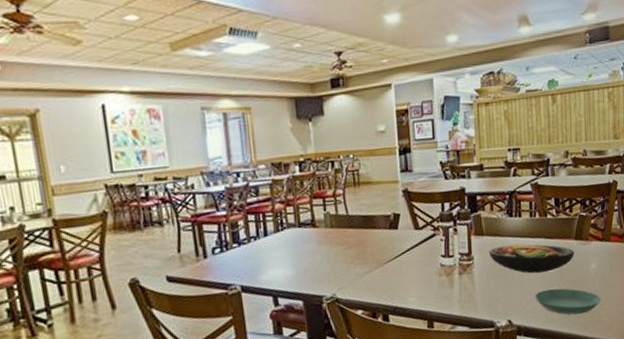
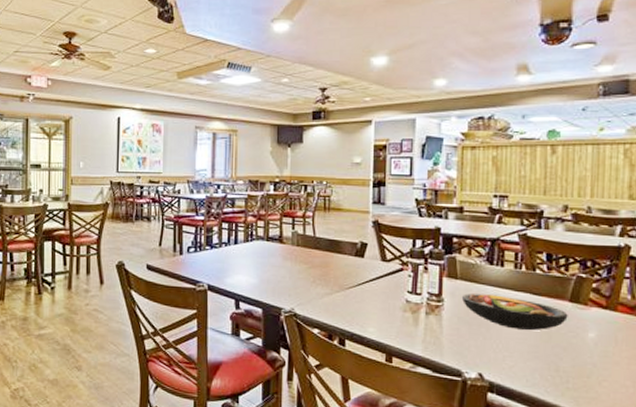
saucer: present [535,288,600,315] -> none [513,349,599,386]

